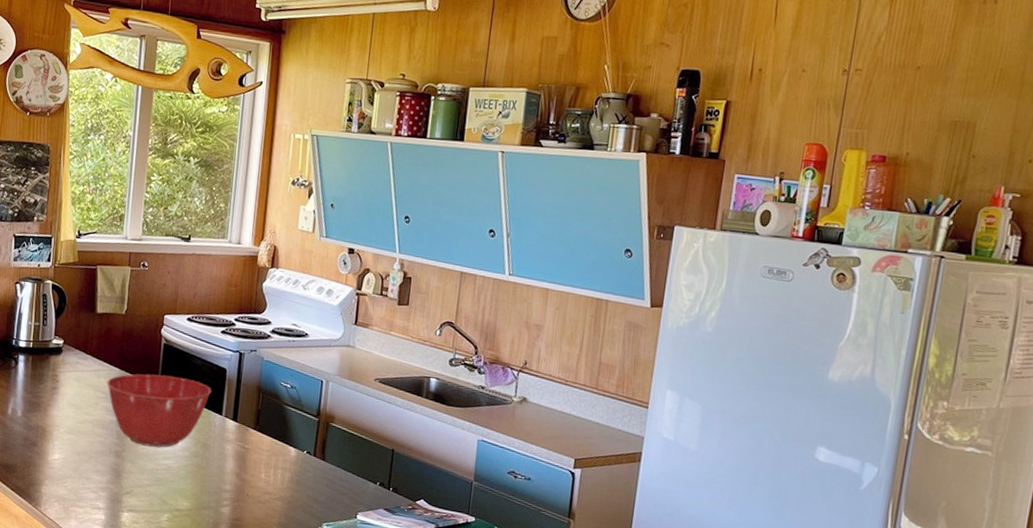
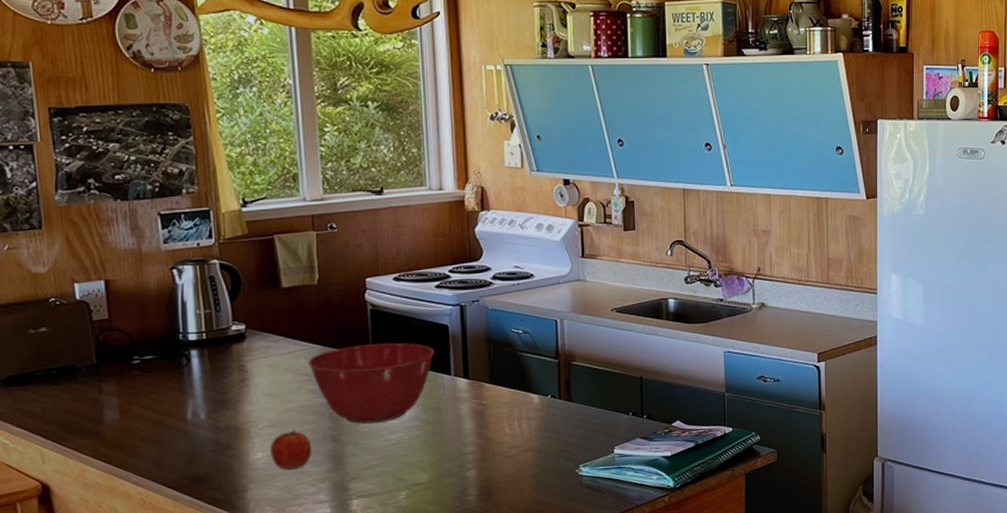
fruit: none [65,439,99,474] -> present [270,429,312,469]

